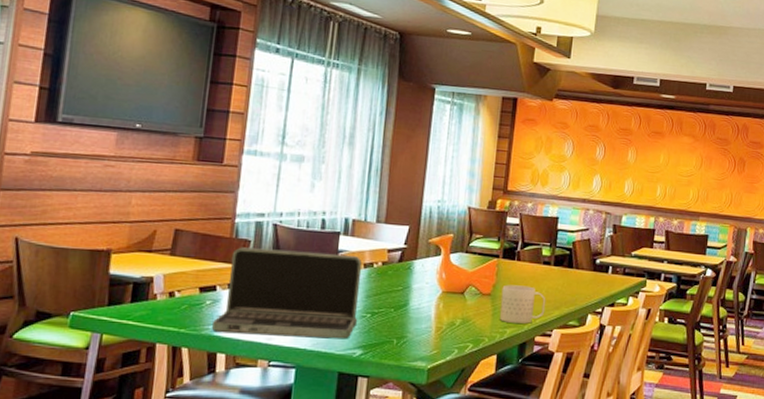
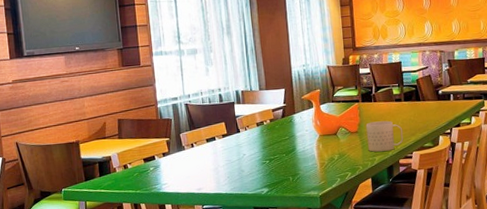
laptop: present [211,247,363,340] -> none [157,118,261,189]

